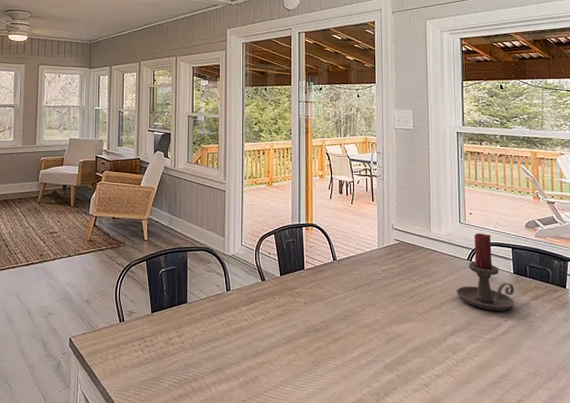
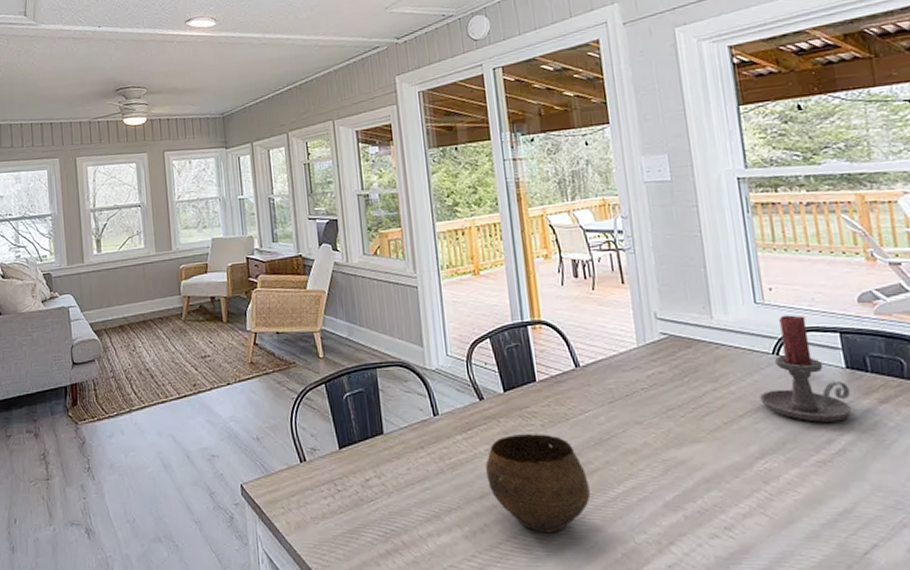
bowl: none [261,309,334,385] -> present [485,434,590,534]

